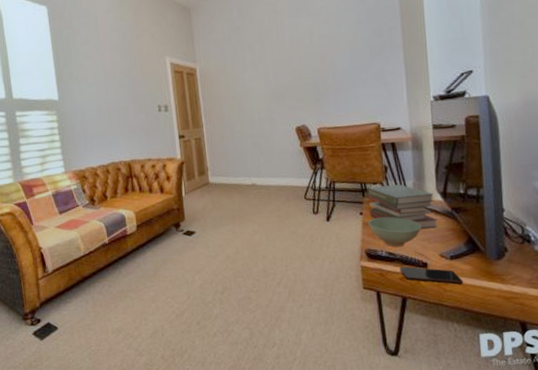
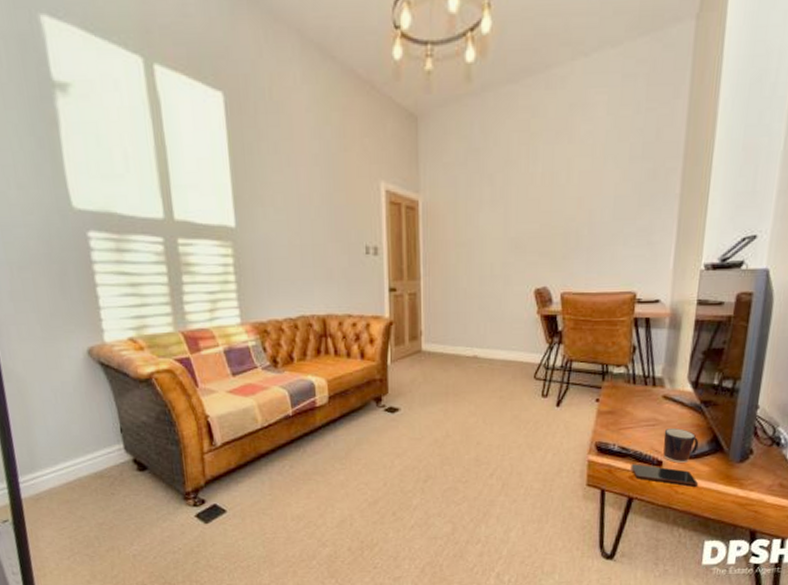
books: present [367,184,437,229] -> none [606,369,684,422]
bowl: present [368,216,422,248] -> none [604,406,664,442]
mug: none [424,233,457,264] -> present [663,428,699,464]

